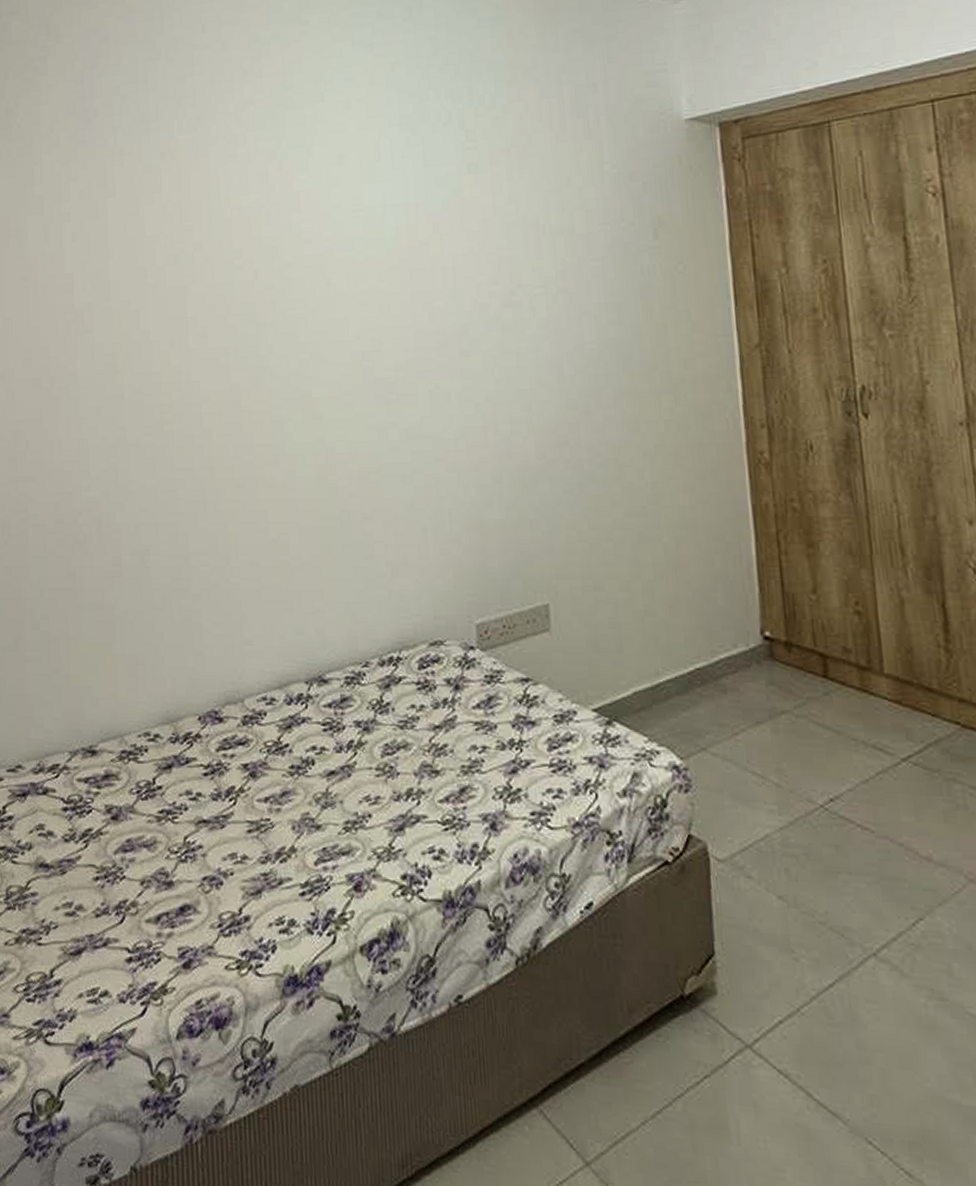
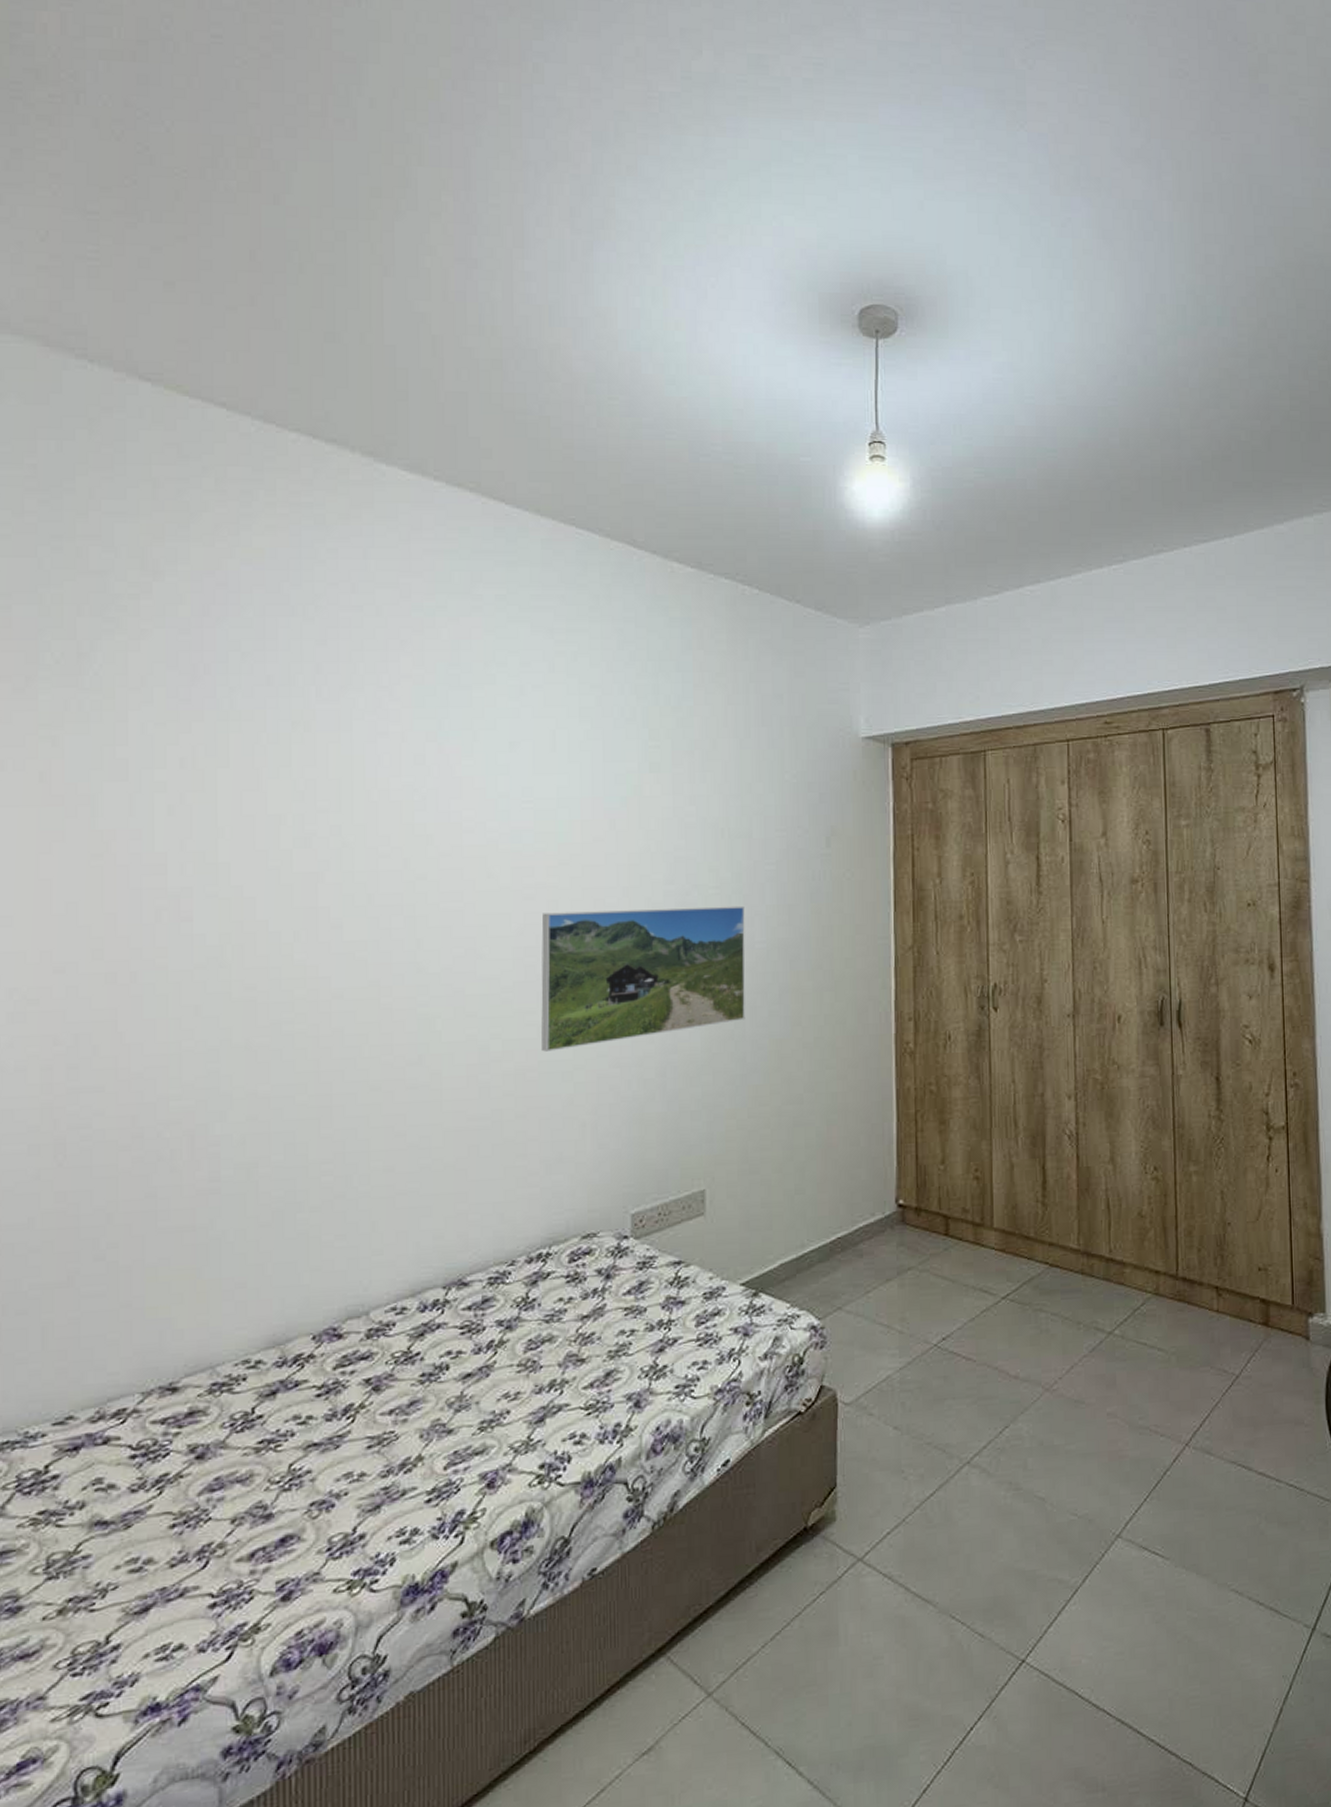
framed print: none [376,304,580,454] -> present [541,905,746,1052]

